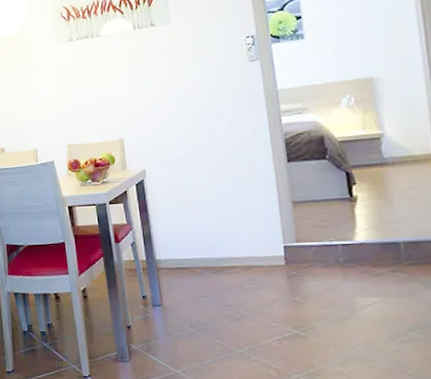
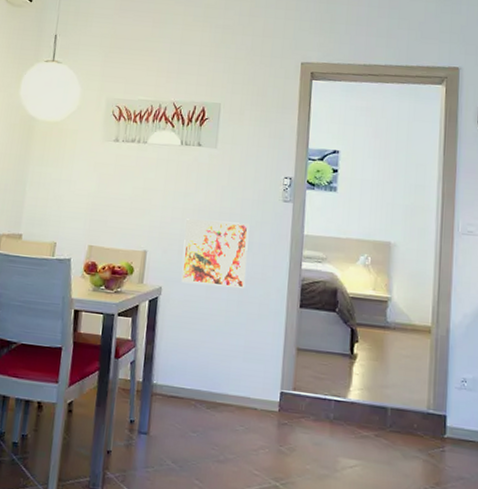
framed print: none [155,91,228,162] -> present [181,219,250,288]

